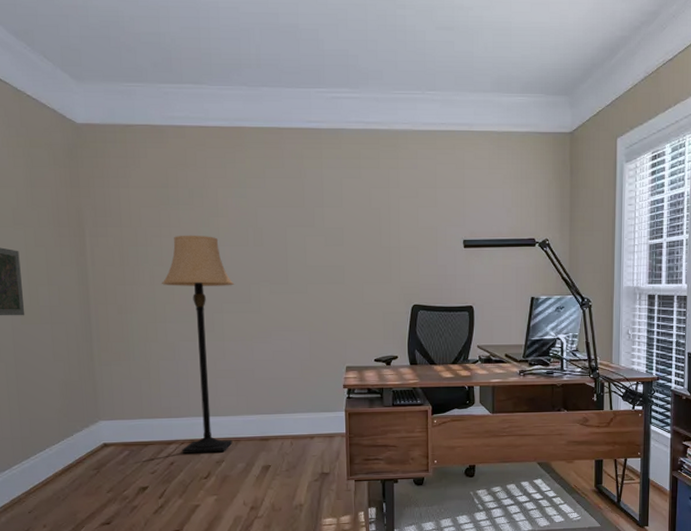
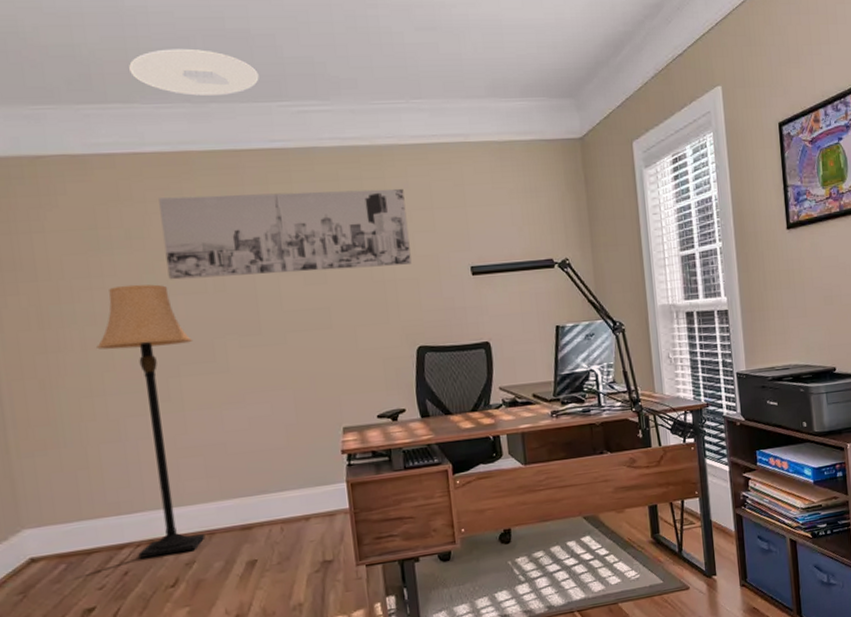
ceiling light: none [201,39,303,80] -> present [129,48,259,96]
wall art: none [216,165,414,234] -> present [159,188,412,280]

